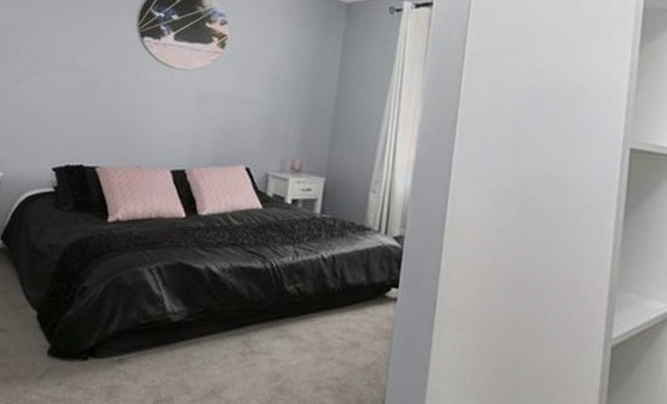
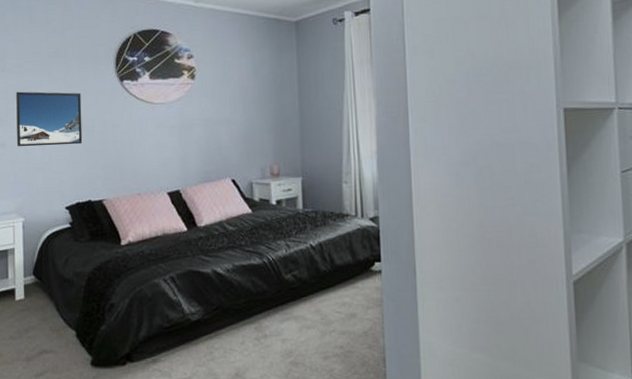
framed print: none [11,29,94,100] -> present [16,91,83,147]

